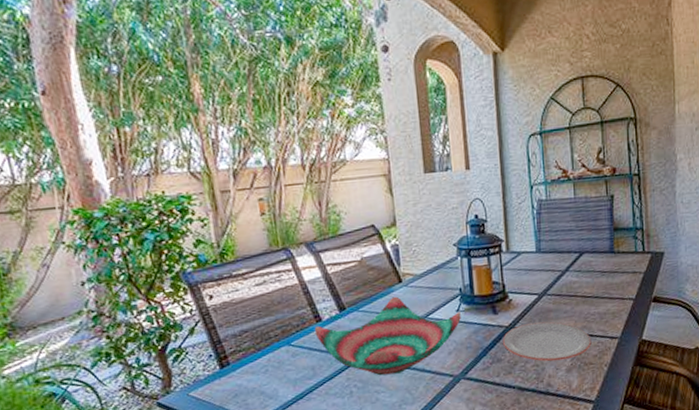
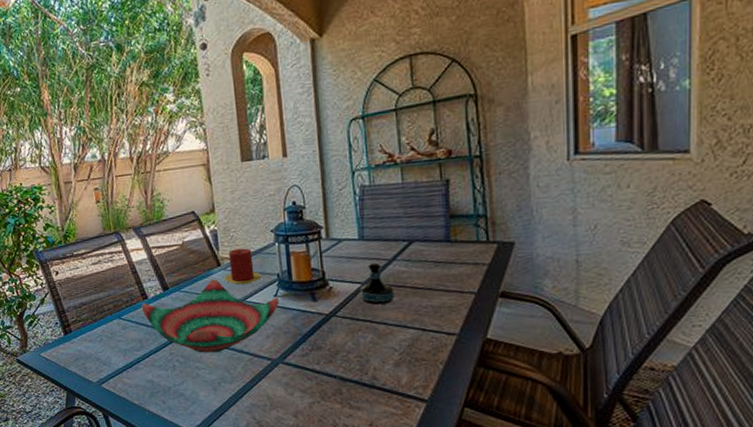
candle: none [405,262,444,302] -> present [224,248,262,285]
plate: present [502,321,592,361] -> none [322,312,424,354]
tequila bottle: none [536,274,567,315] -> present [359,262,395,305]

